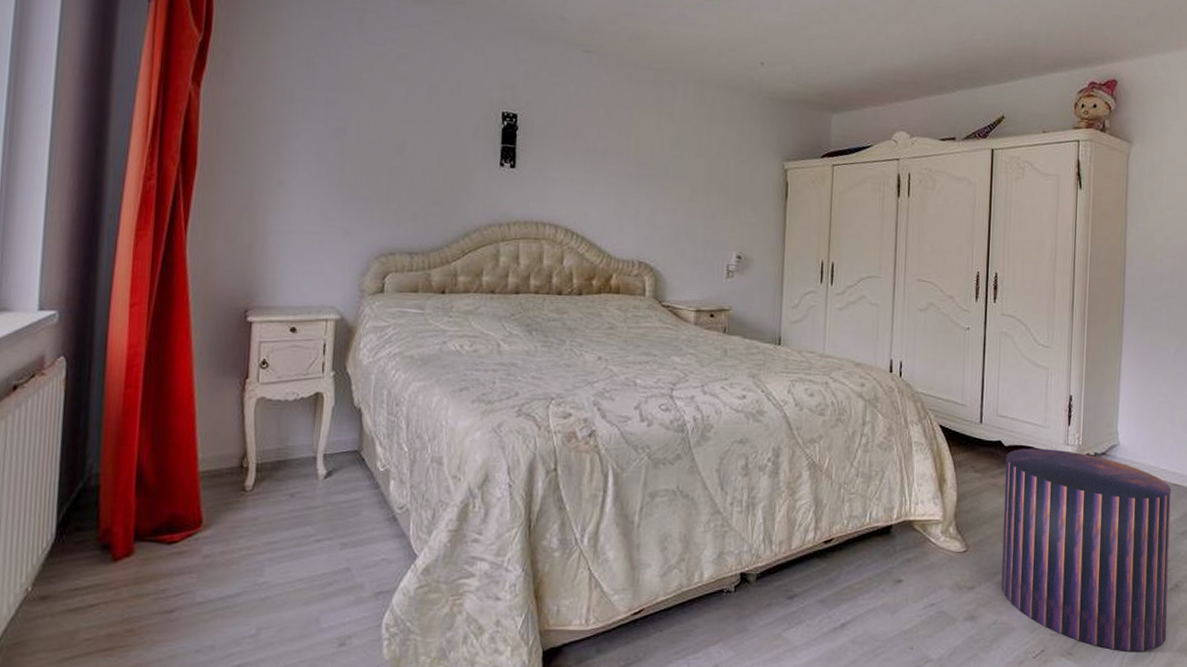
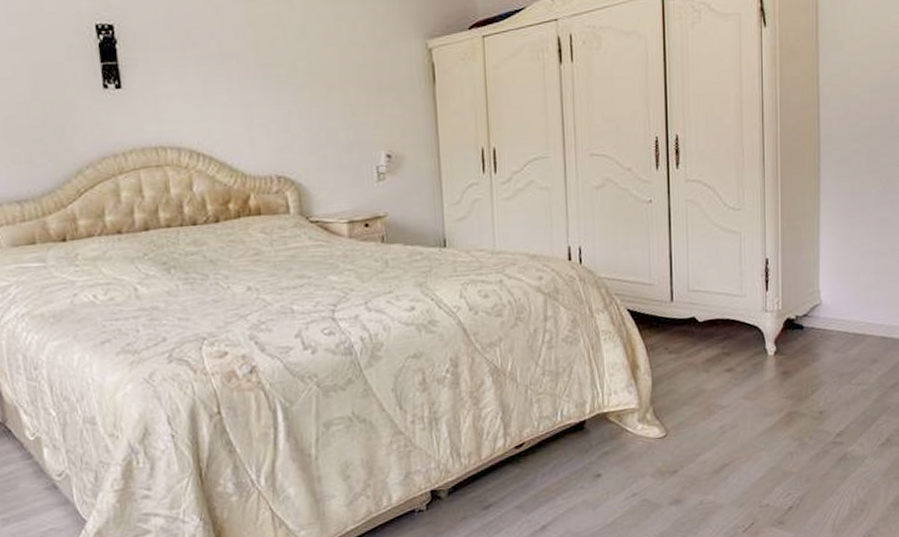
stool: present [1001,448,1171,651] -> none [701,317,880,513]

